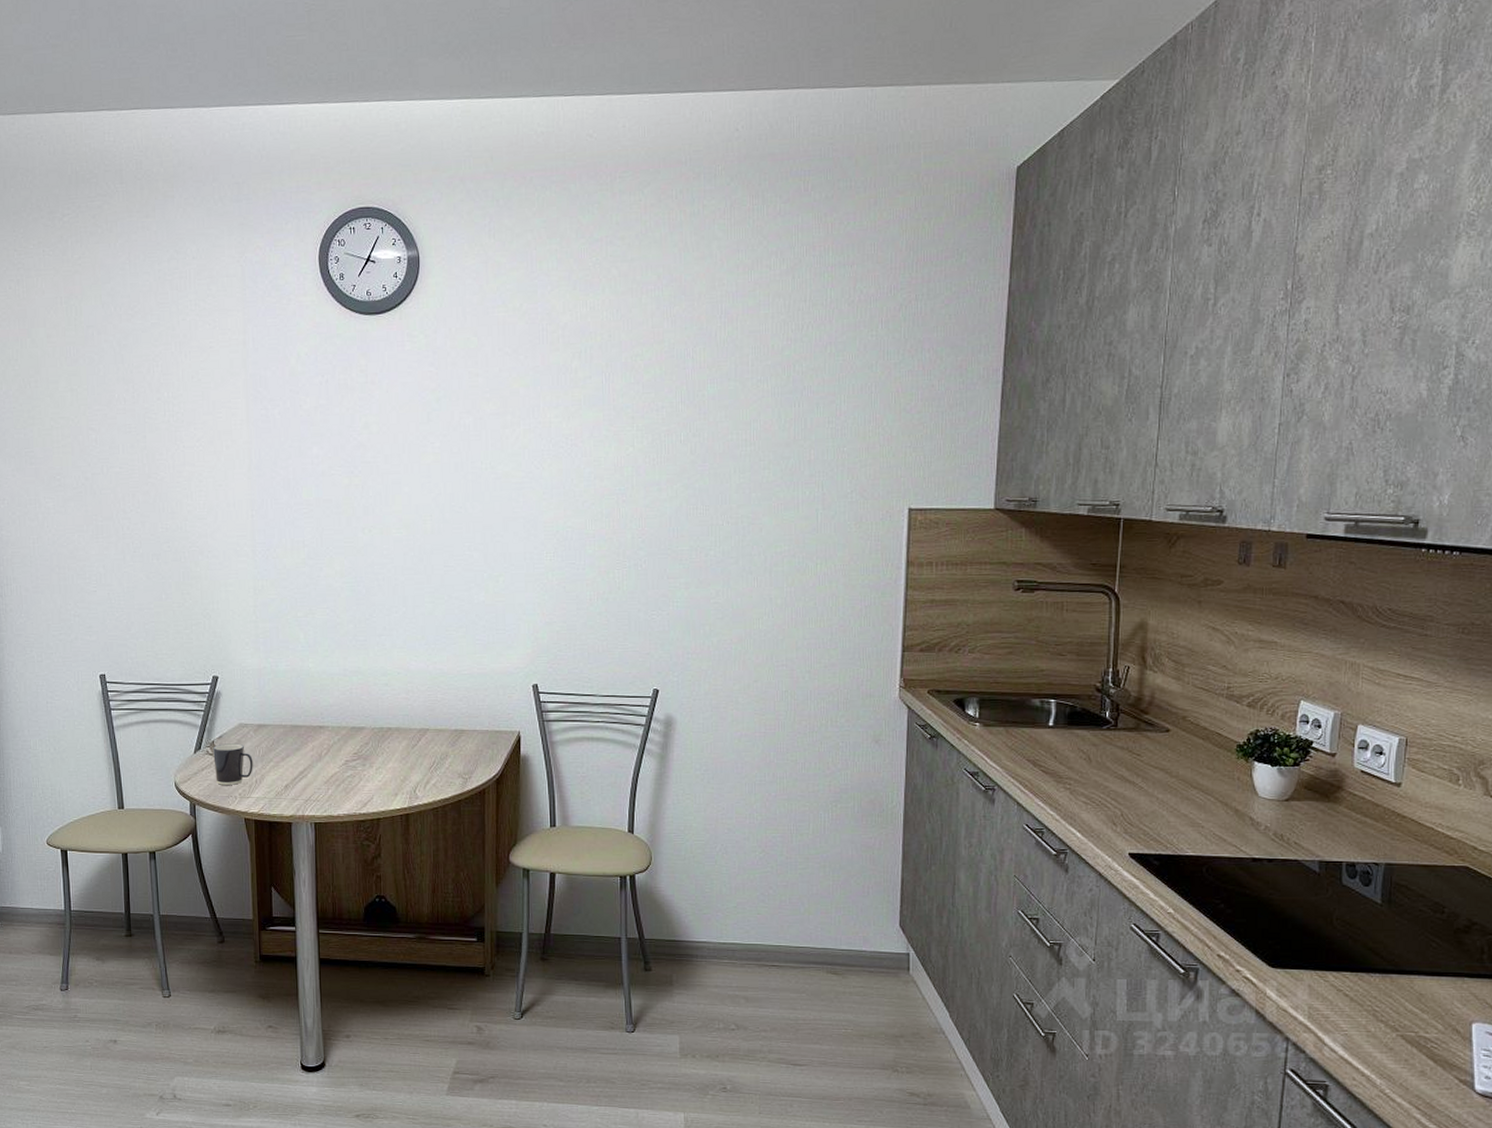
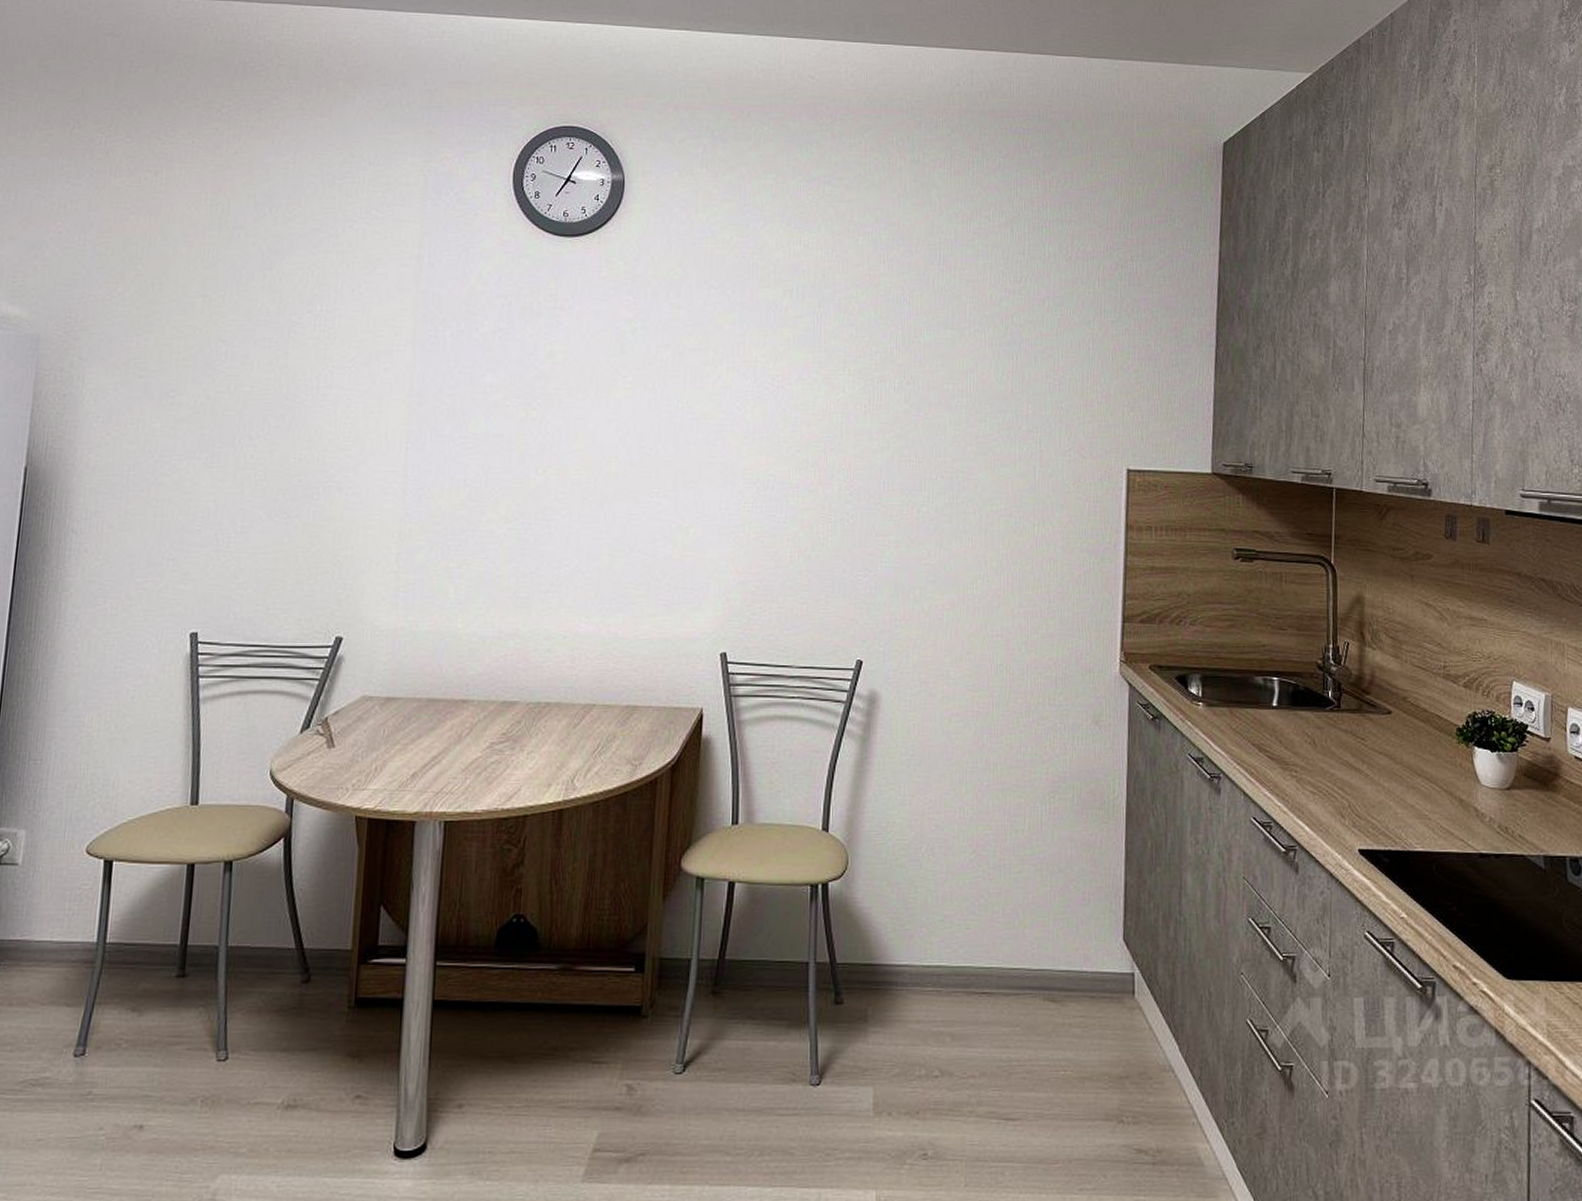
mug: present [213,743,253,785] -> none [324,721,375,773]

